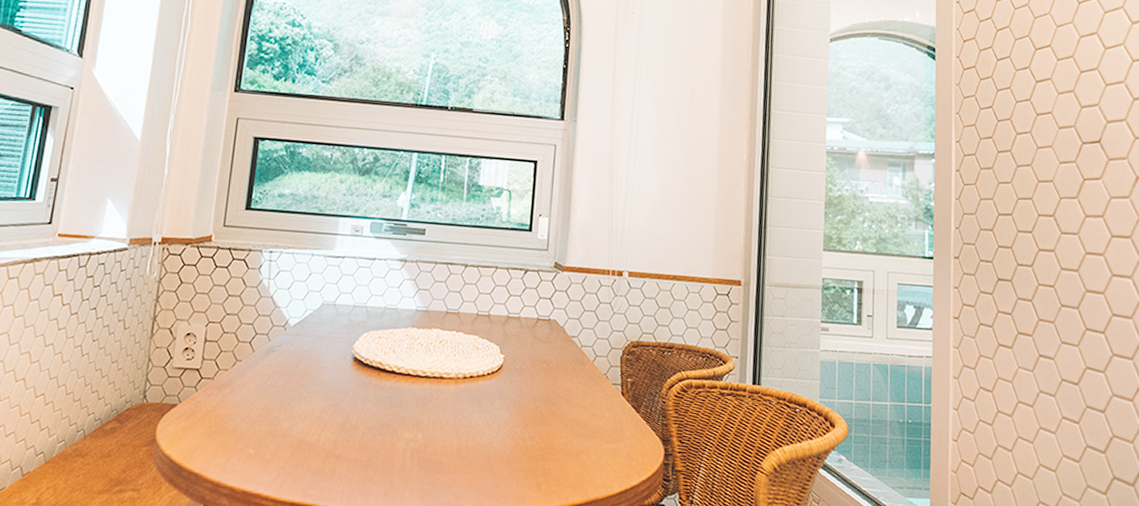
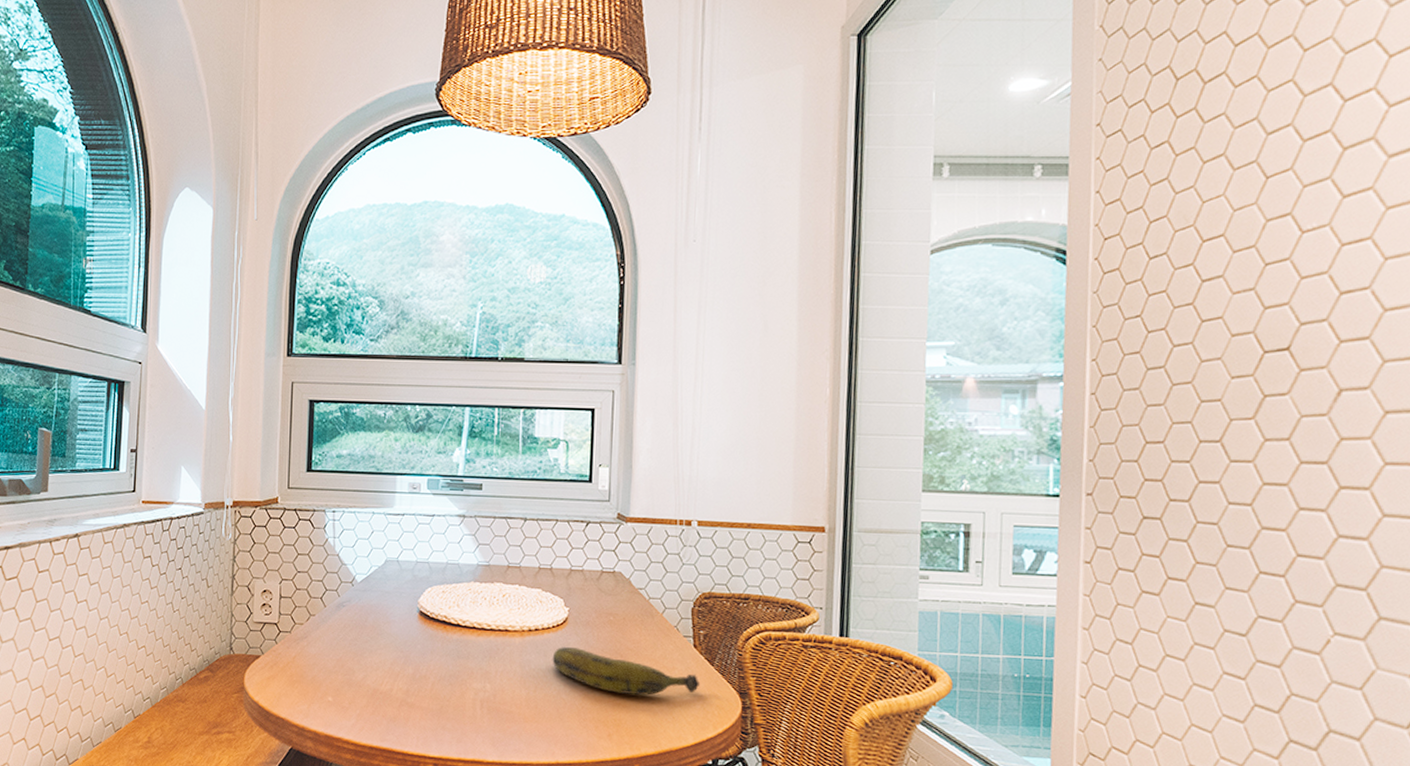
banana: none [485,395,627,444] -> present [552,647,701,696]

